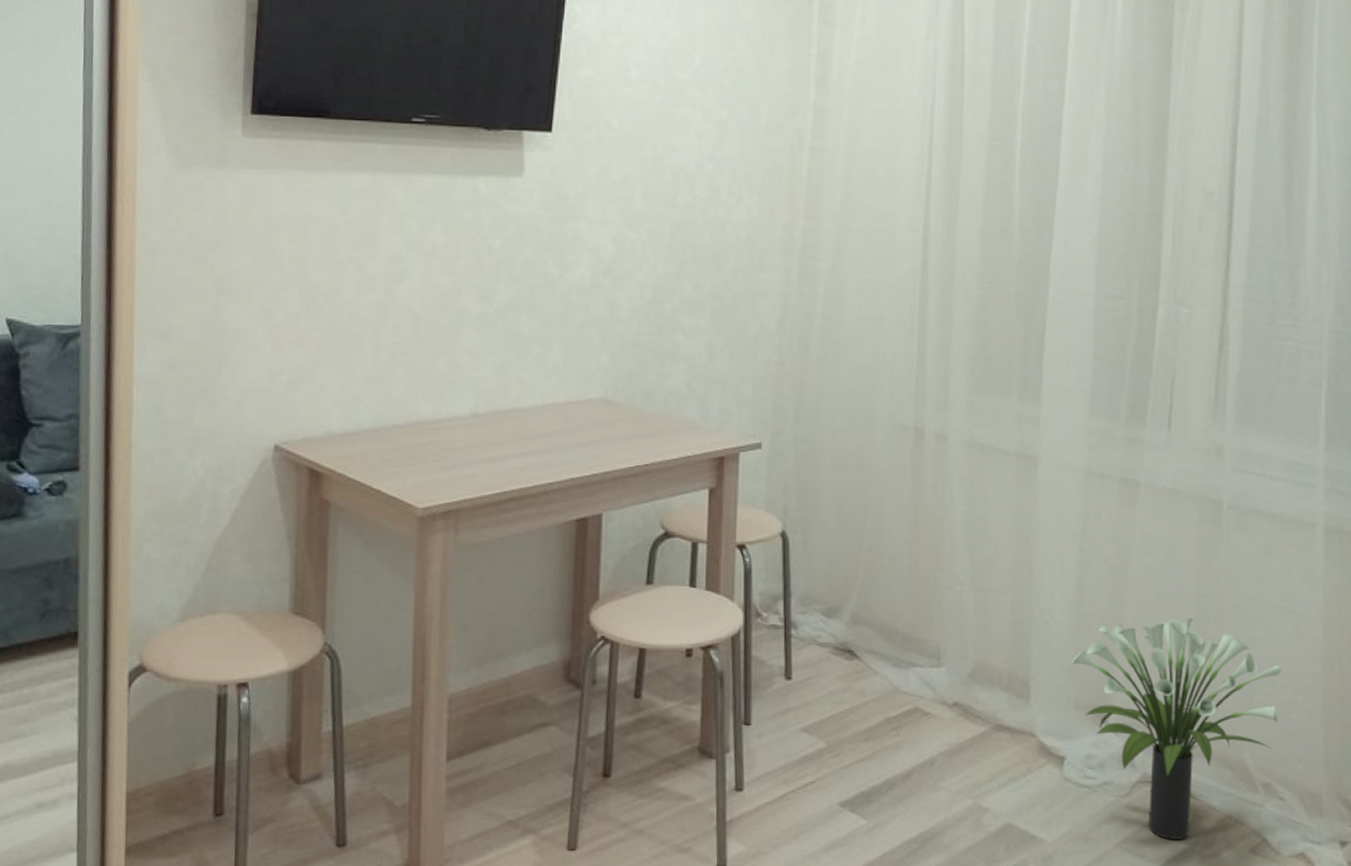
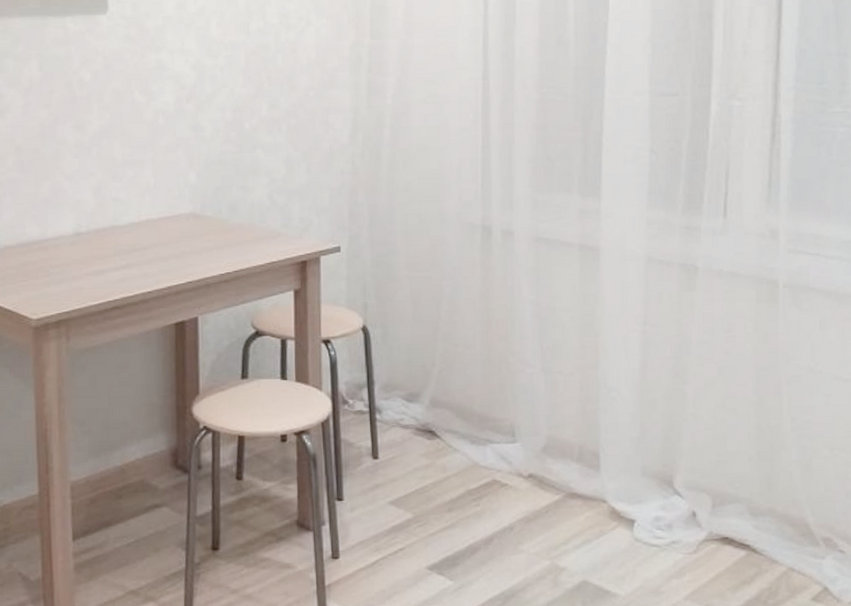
potted plant: present [1071,617,1281,839] -> none [637,389,839,591]

